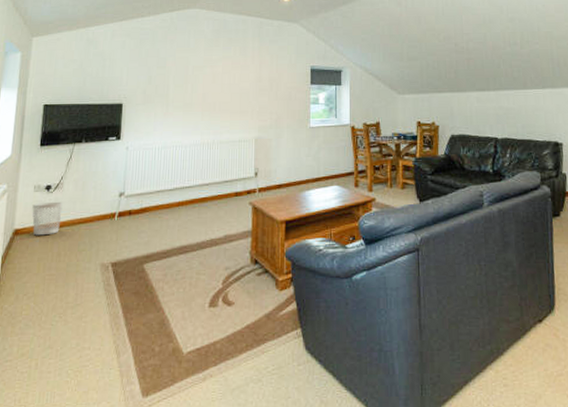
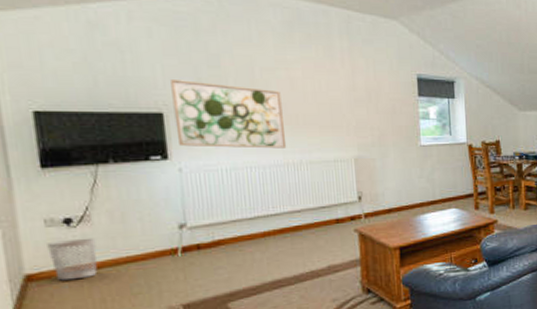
wall art: none [129,78,205,131] -> present [171,80,287,149]

